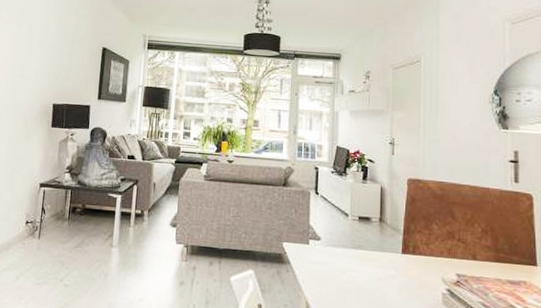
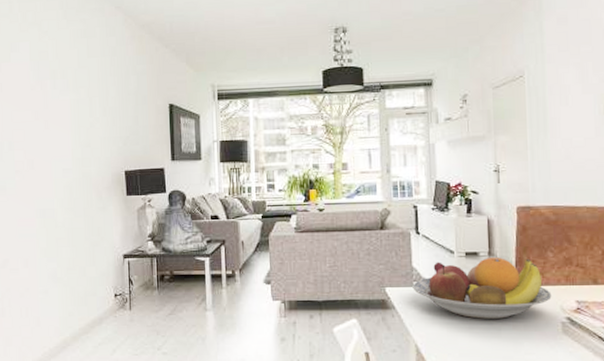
fruit bowl: none [308,222,435,284] -> present [412,258,552,319]

